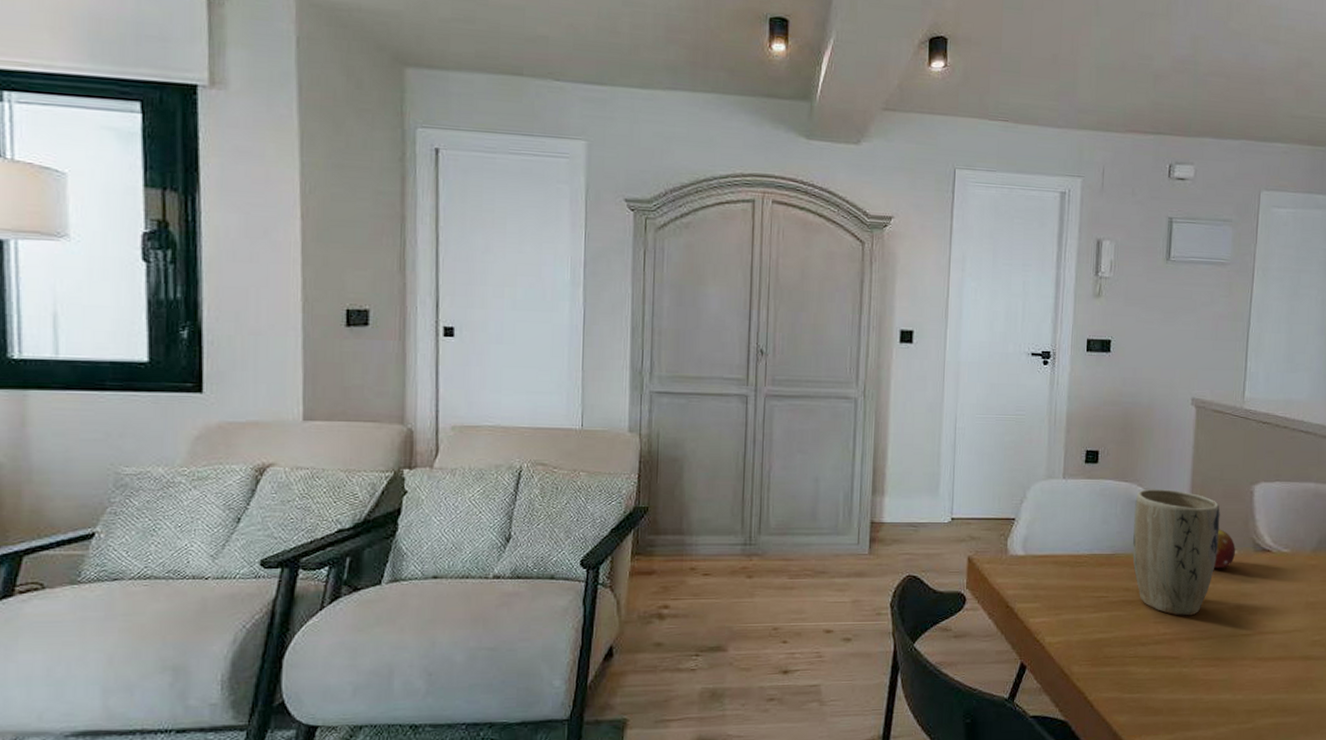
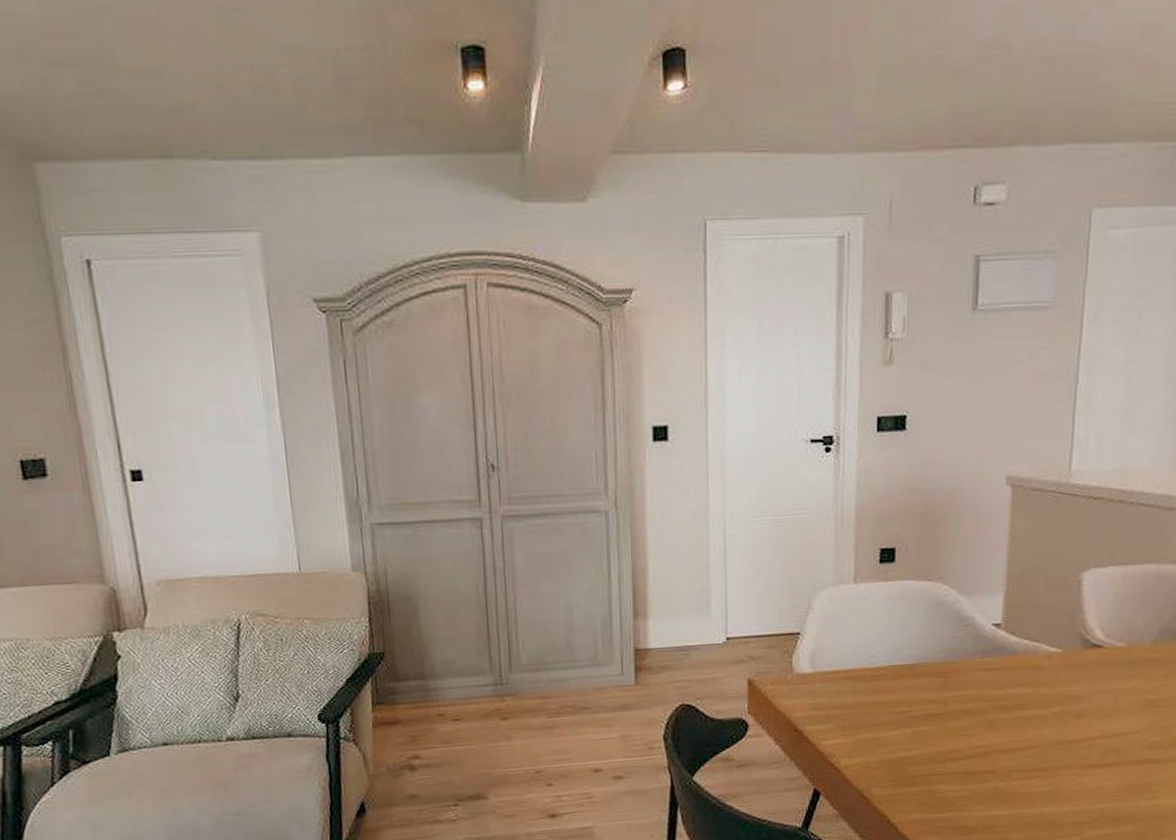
plant pot: present [1132,489,1220,616] -> none [938,585,1042,726]
fruit: present [1213,529,1235,568] -> none [1034,626,1060,670]

